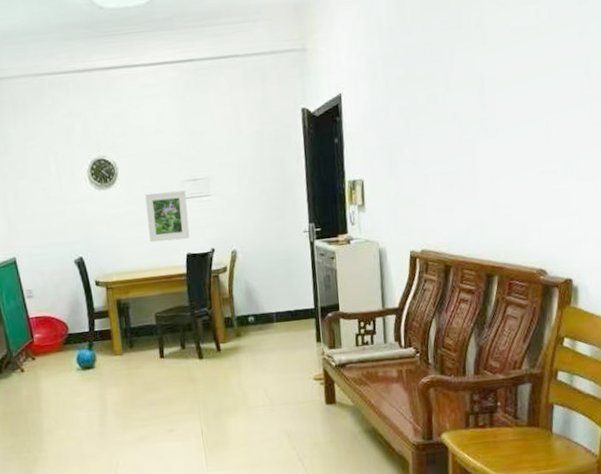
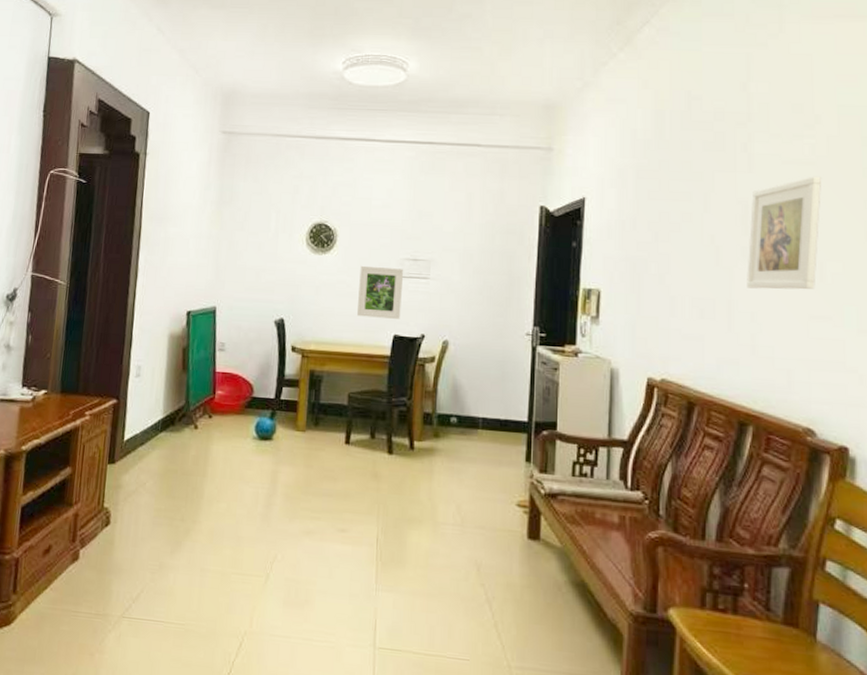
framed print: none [486,40,545,156] -> present [747,176,821,290]

